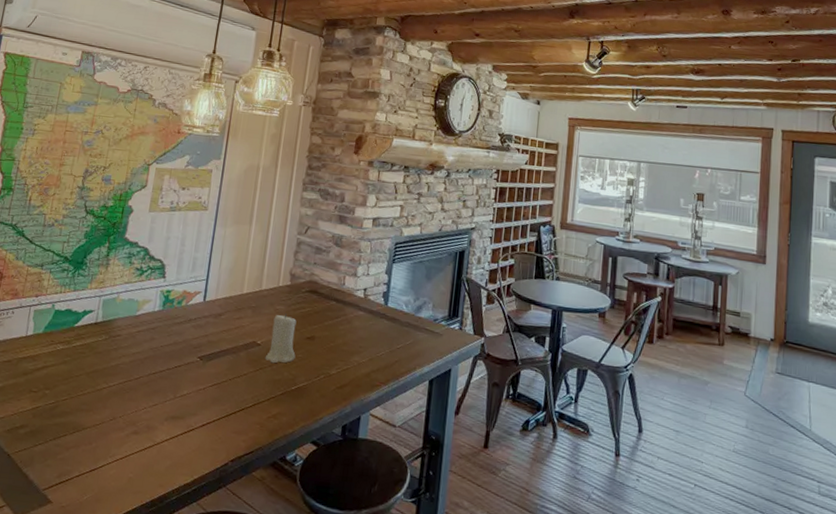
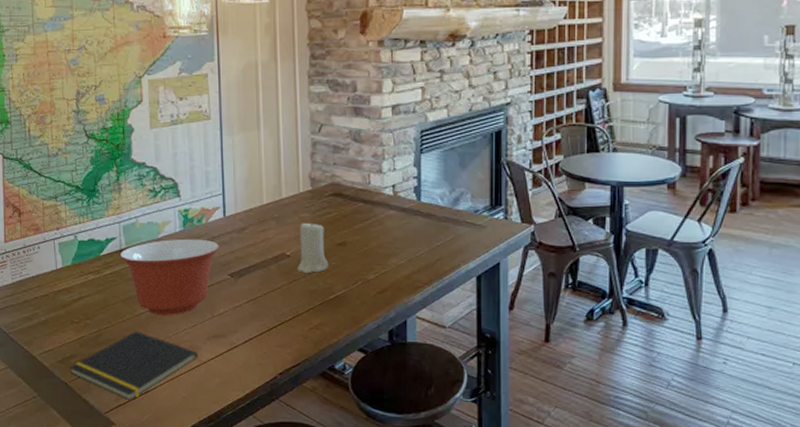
notepad: none [16,405,153,478] -> present [69,331,198,400]
mixing bowl: none [93,317,194,393] -> present [119,238,219,316]

